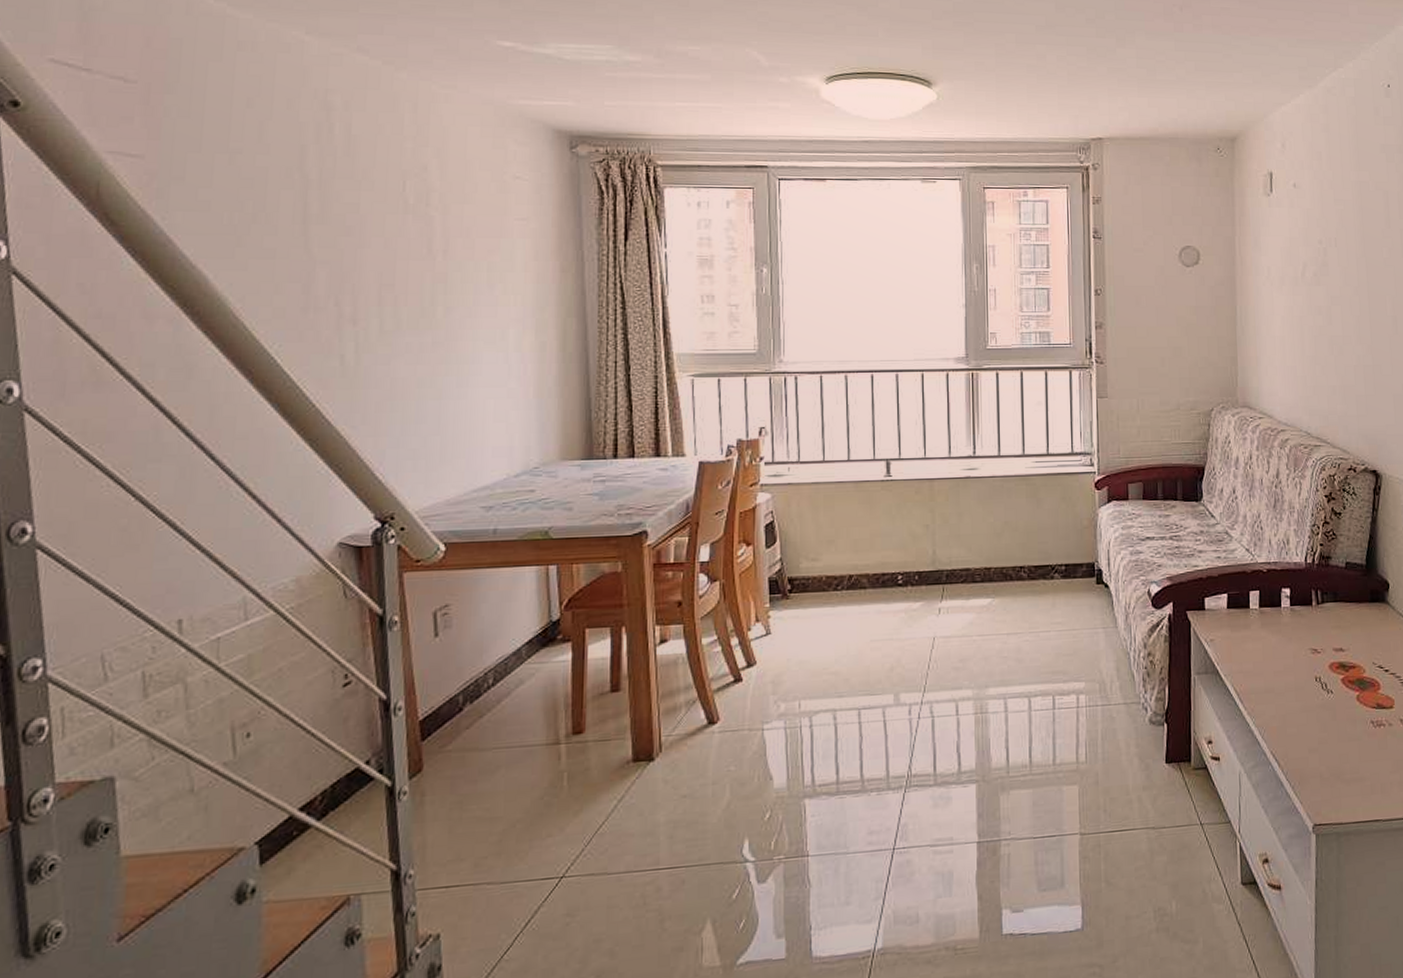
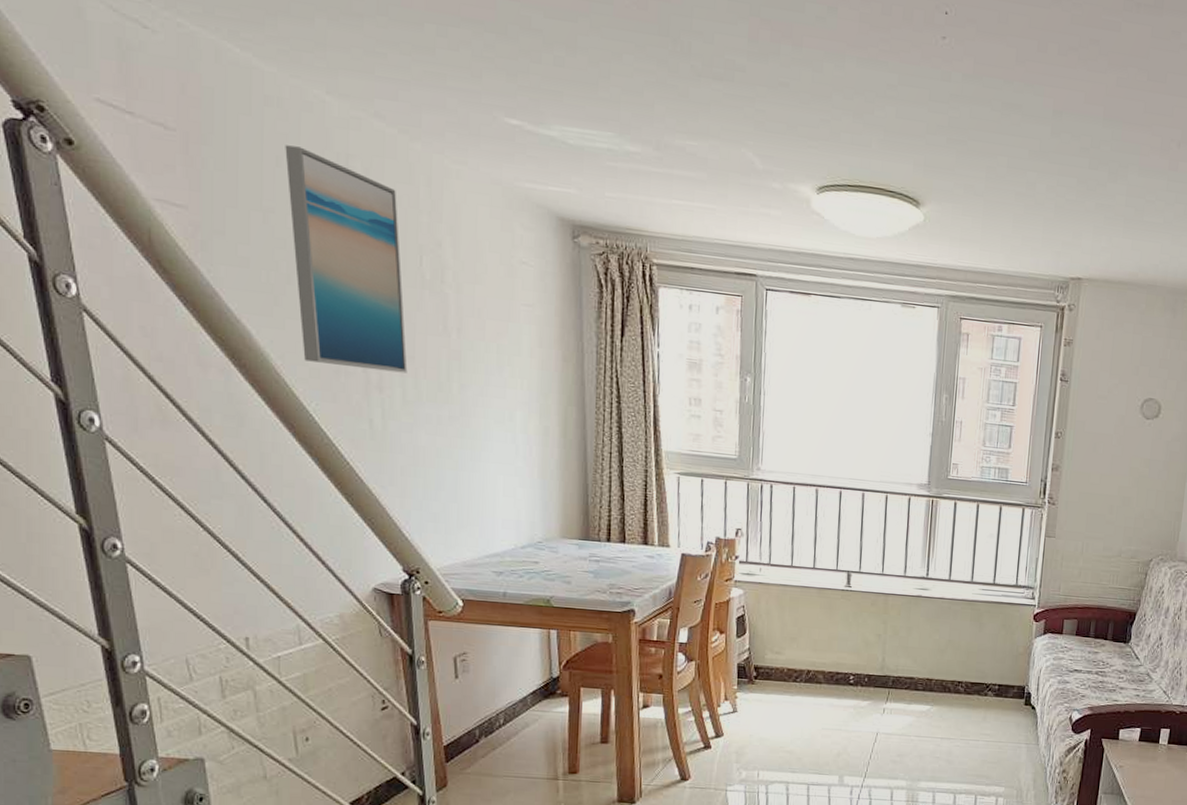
wall art: none [257,86,386,302] -> present [285,145,408,374]

